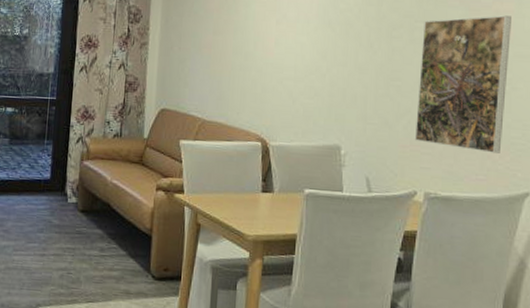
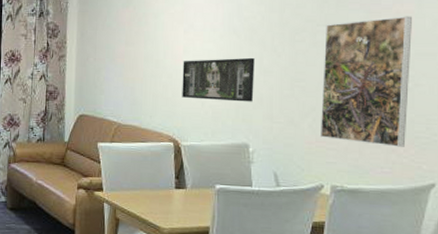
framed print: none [272,53,350,101] -> present [182,57,255,102]

